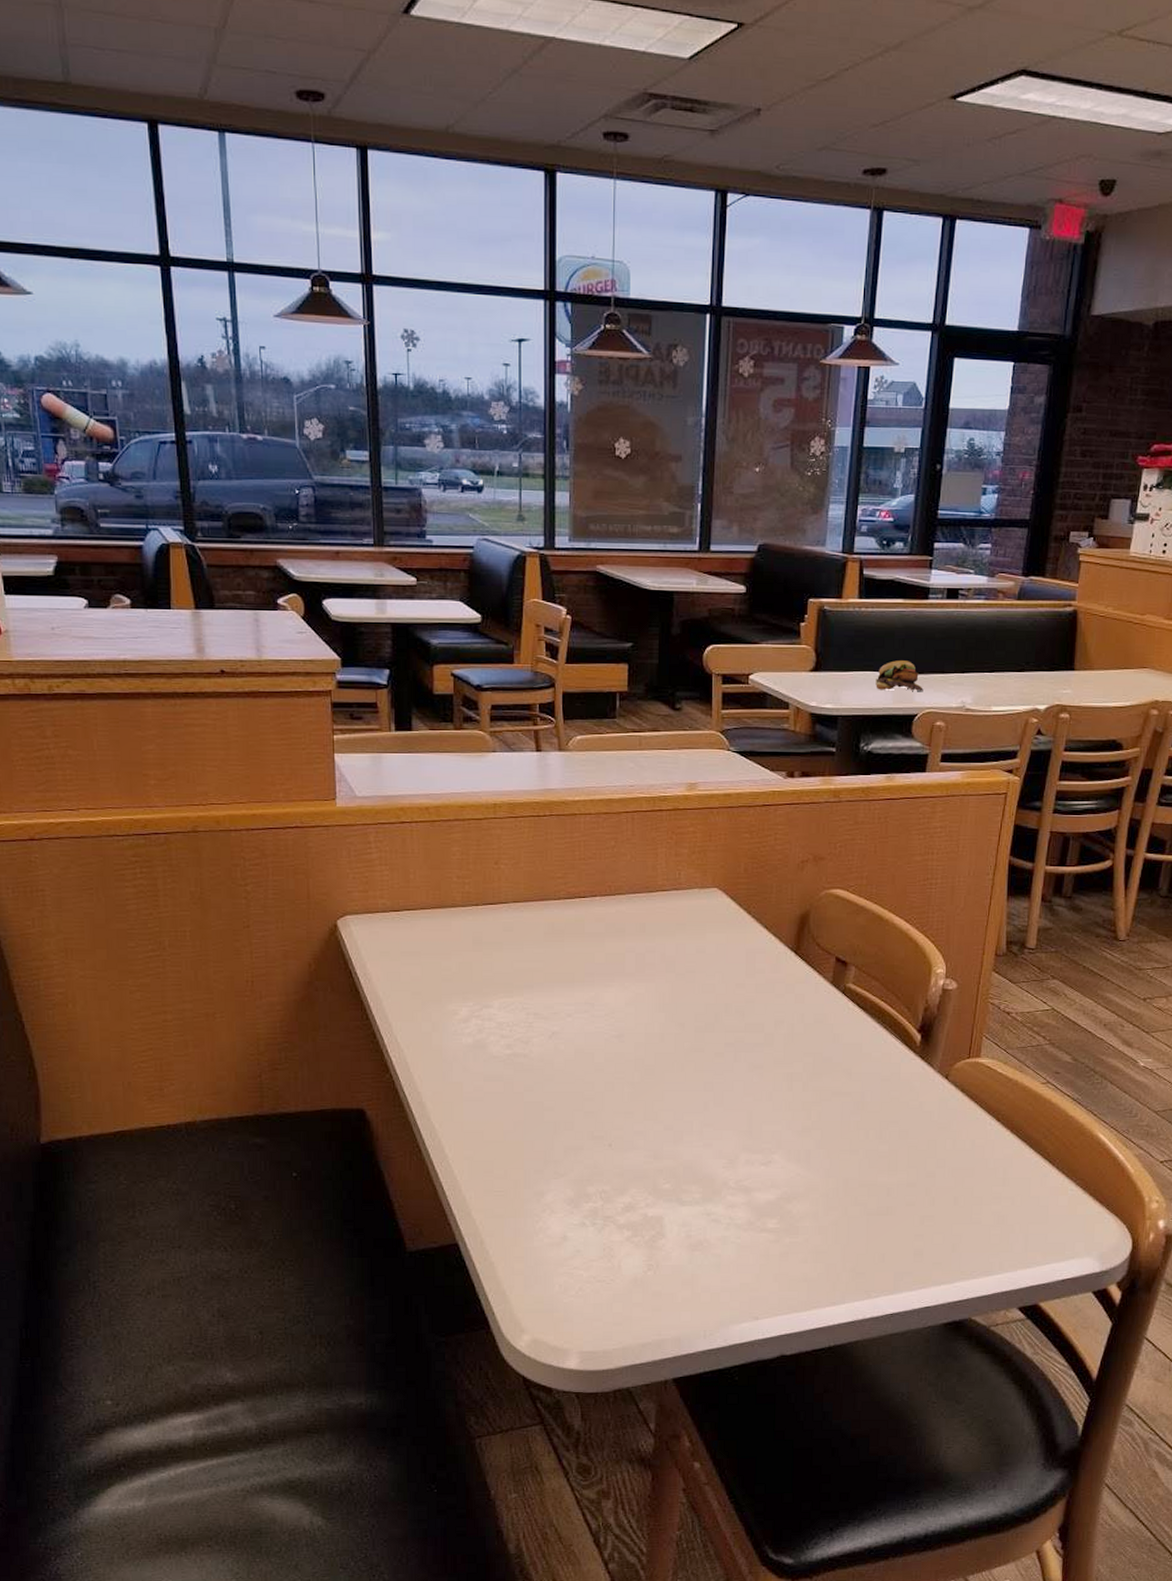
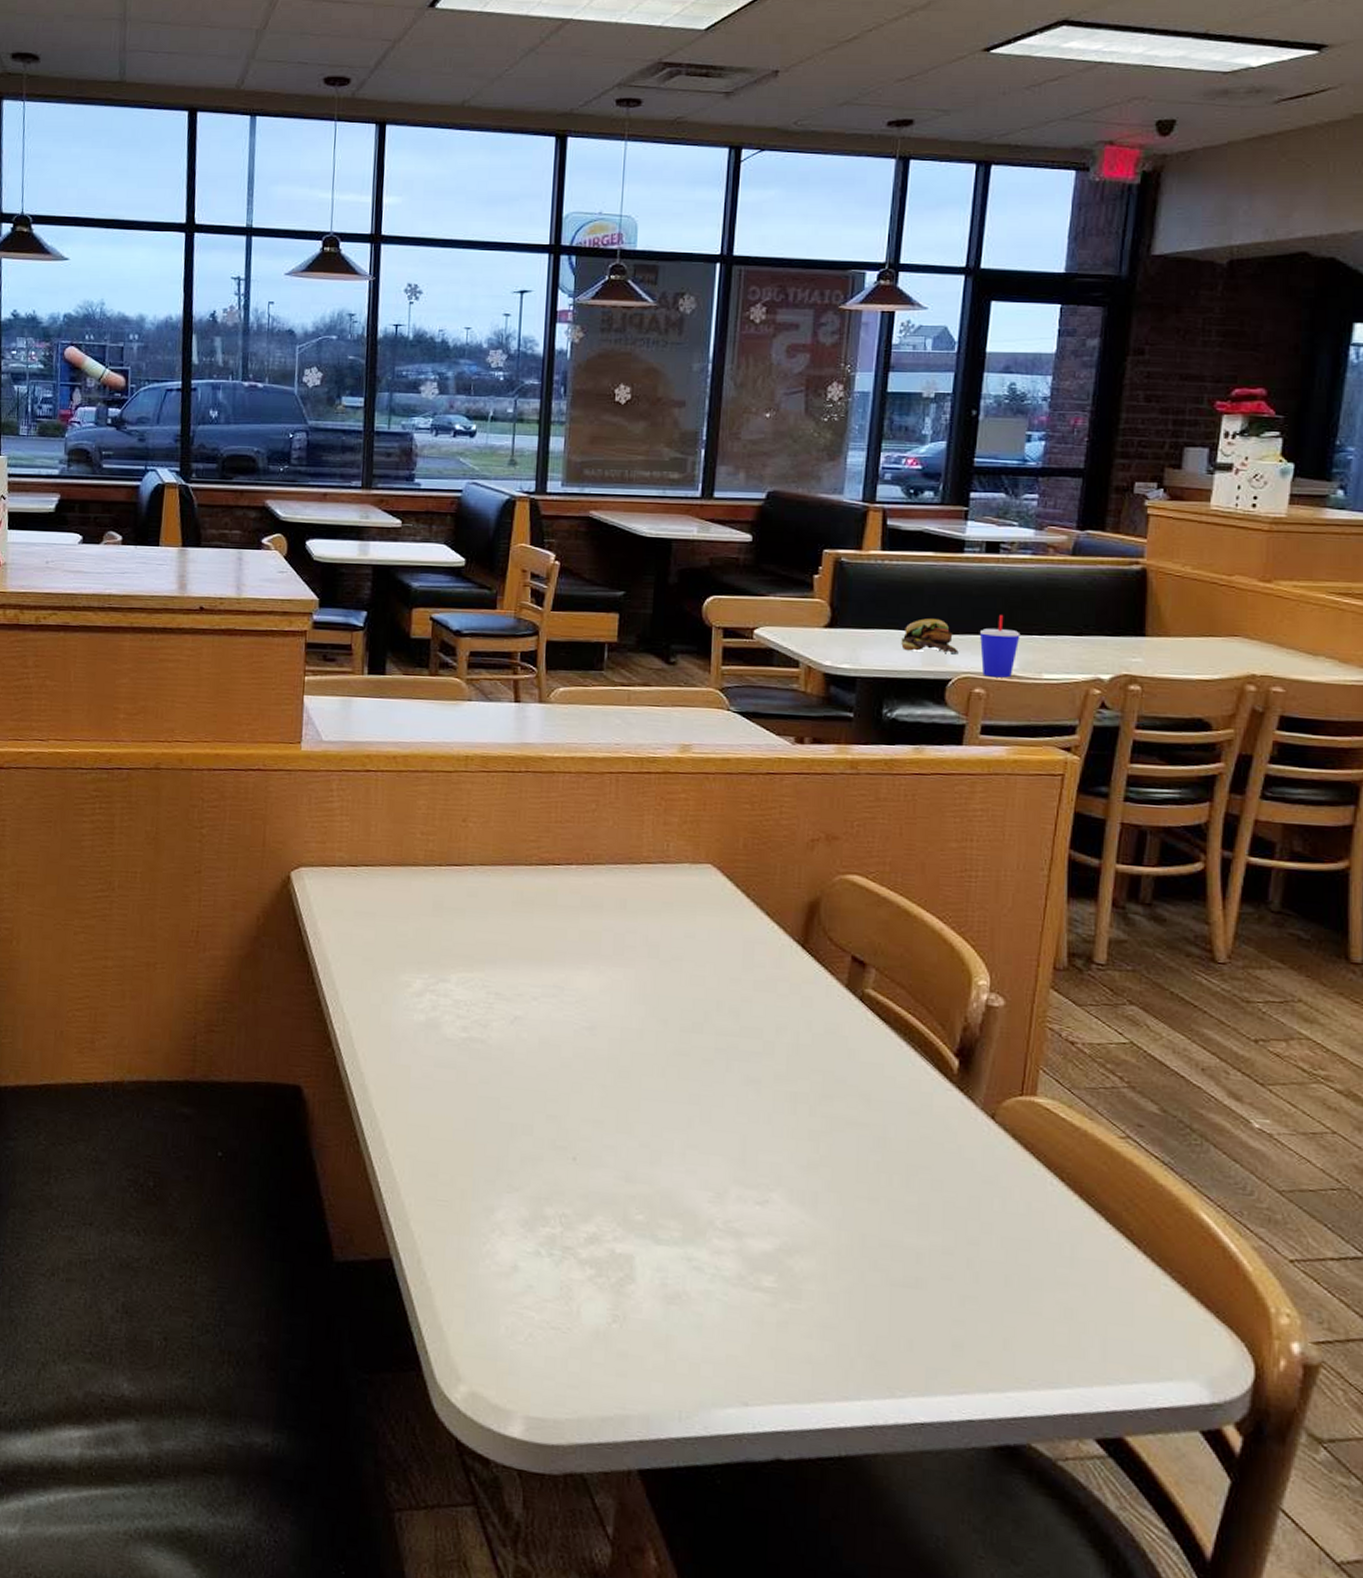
beverage cup: none [941,655,974,711] -> present [980,615,1020,678]

